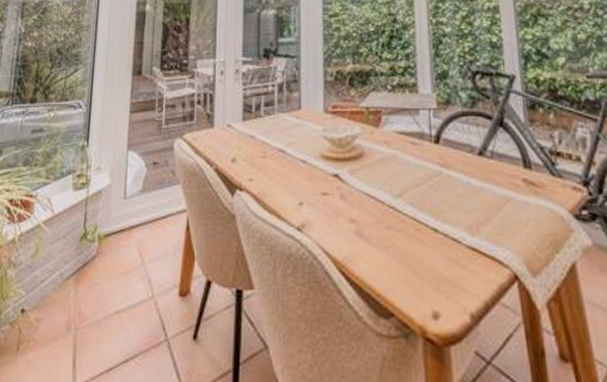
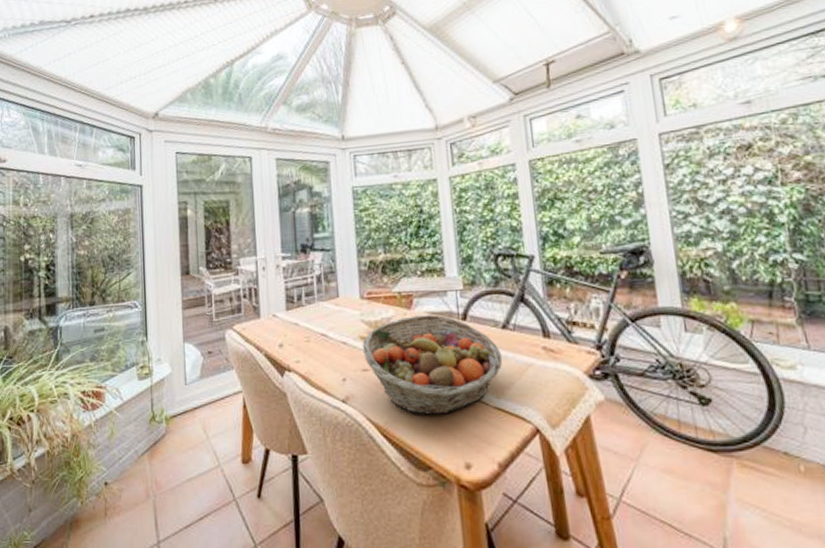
fruit basket: none [323,135,478,251] -> present [362,314,503,415]

